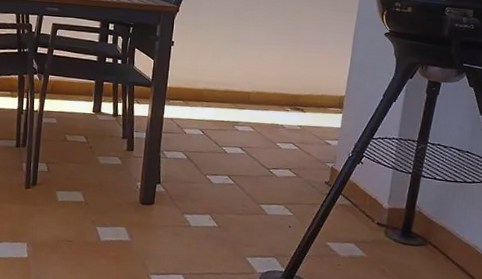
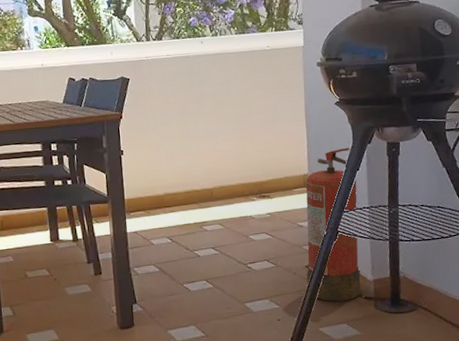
fire extinguisher: none [323,78,391,223] -> present [305,148,361,302]

